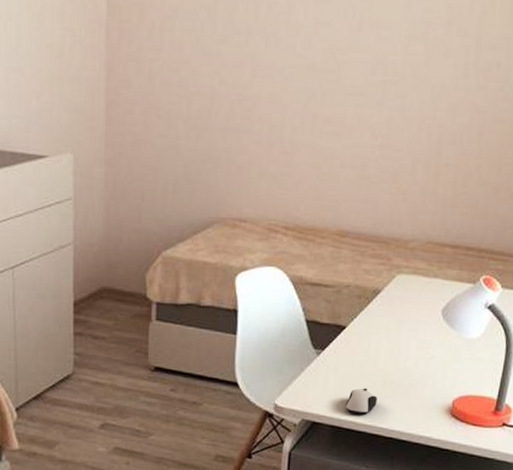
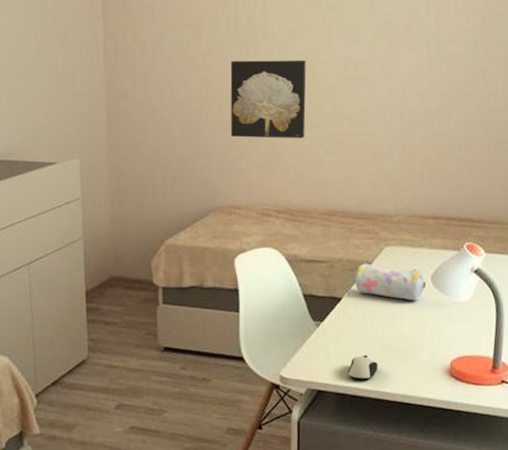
wall art: none [241,52,331,148] -> present [230,60,306,139]
pencil case: none [361,290,437,335] -> present [355,263,427,301]

